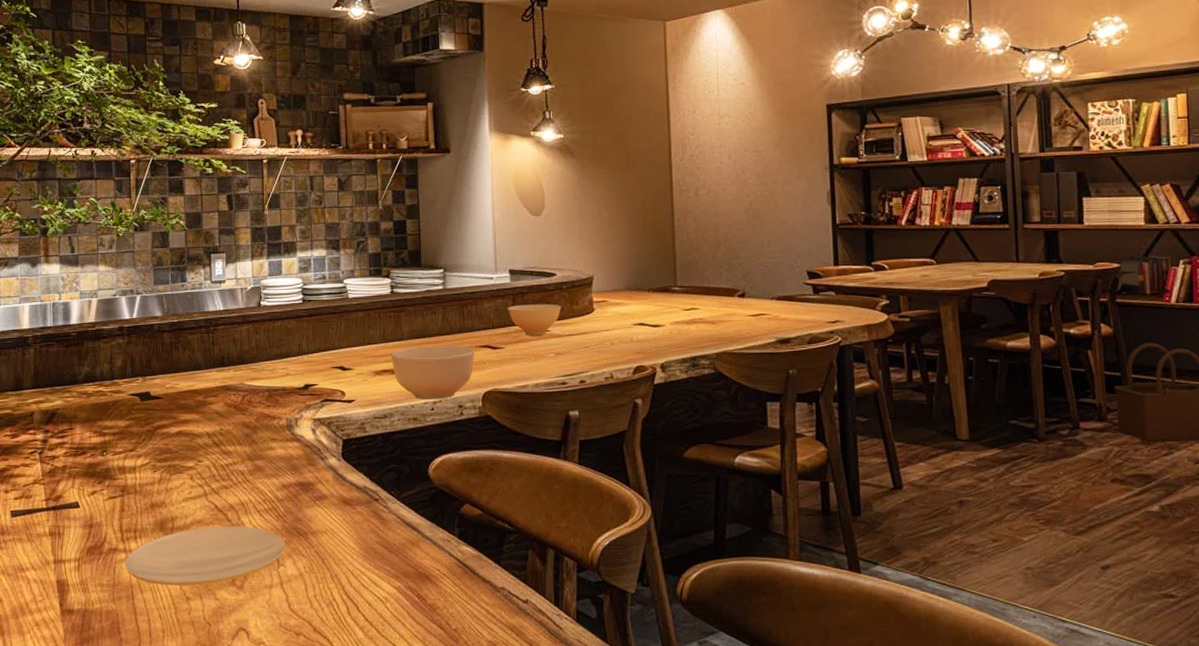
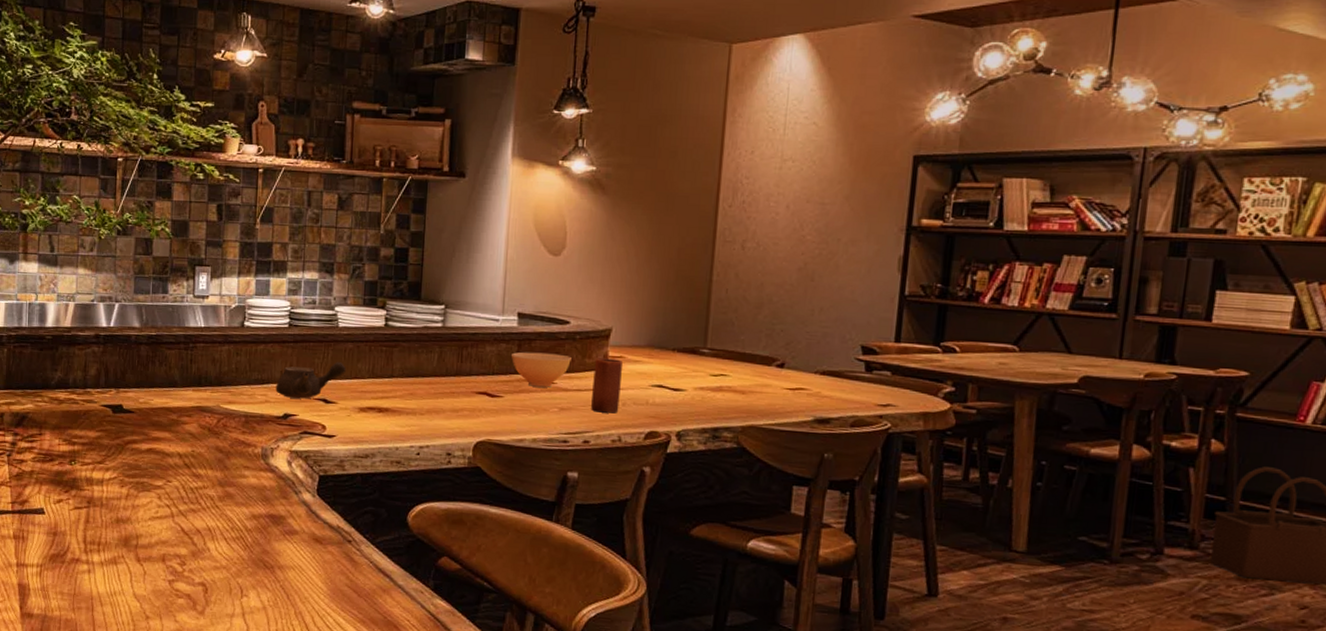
plate: present [125,525,286,586] -> none [86,548,251,606]
teapot: none [295,330,359,369] -> present [275,361,346,399]
bowl: present [390,345,475,400] -> none [378,385,470,445]
candle: none [582,303,608,353] -> present [591,358,623,414]
books: present [1120,256,1172,295] -> none [1245,365,1316,414]

